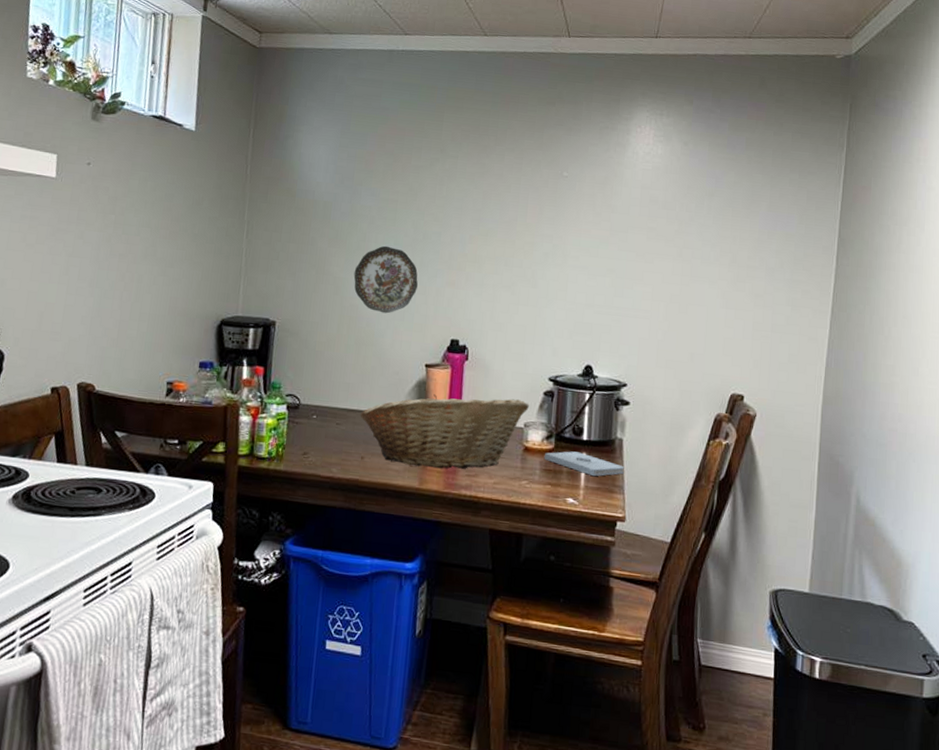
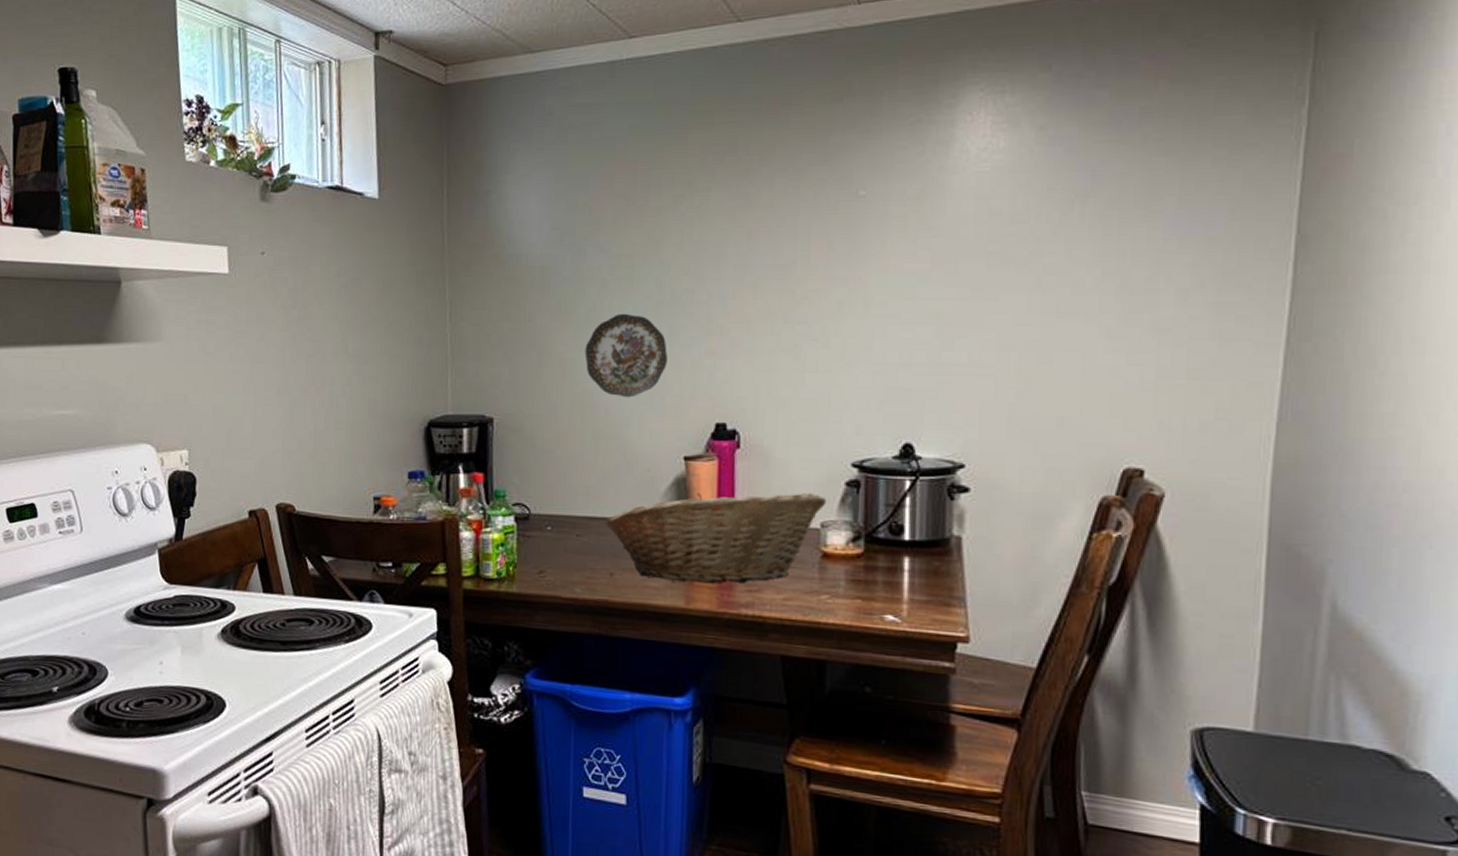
notepad: present [544,451,624,477] -> none [850,555,965,587]

